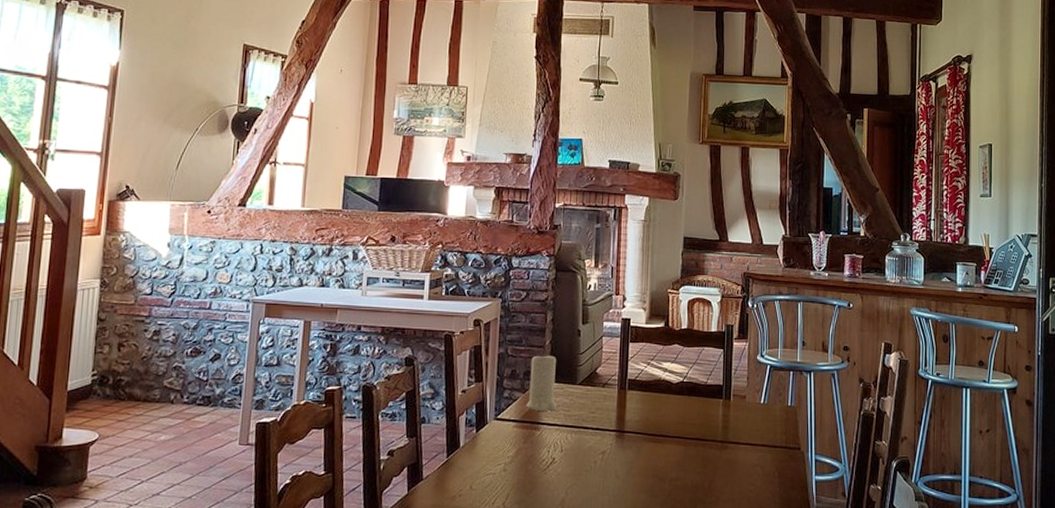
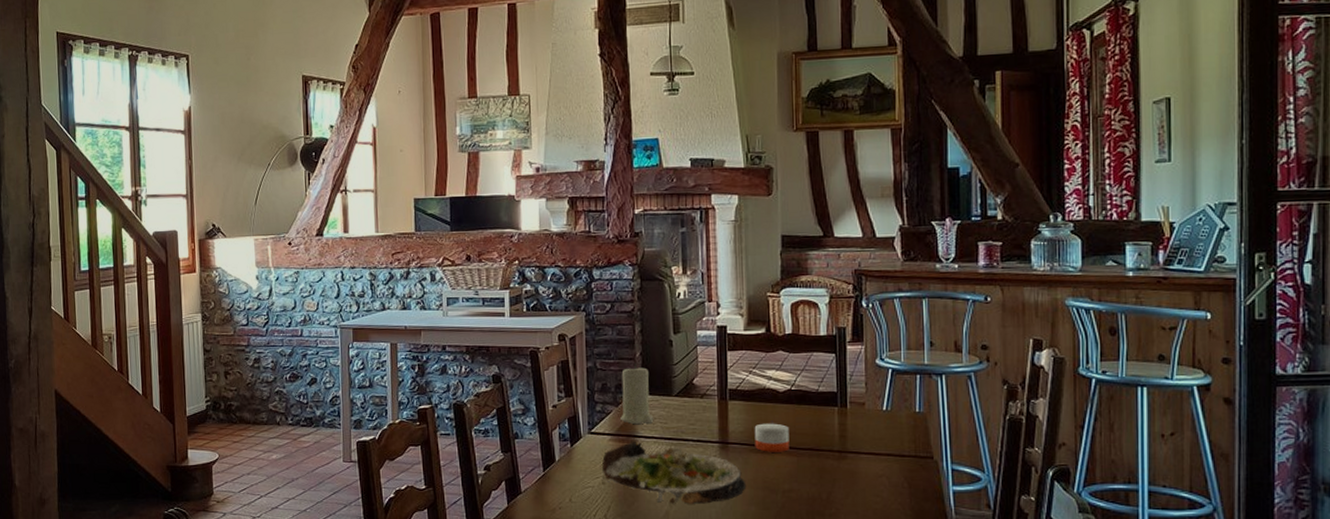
salad plate: none [504,427,638,492] -> present [601,441,747,504]
candle: none [648,411,679,441] -> present [754,420,790,452]

